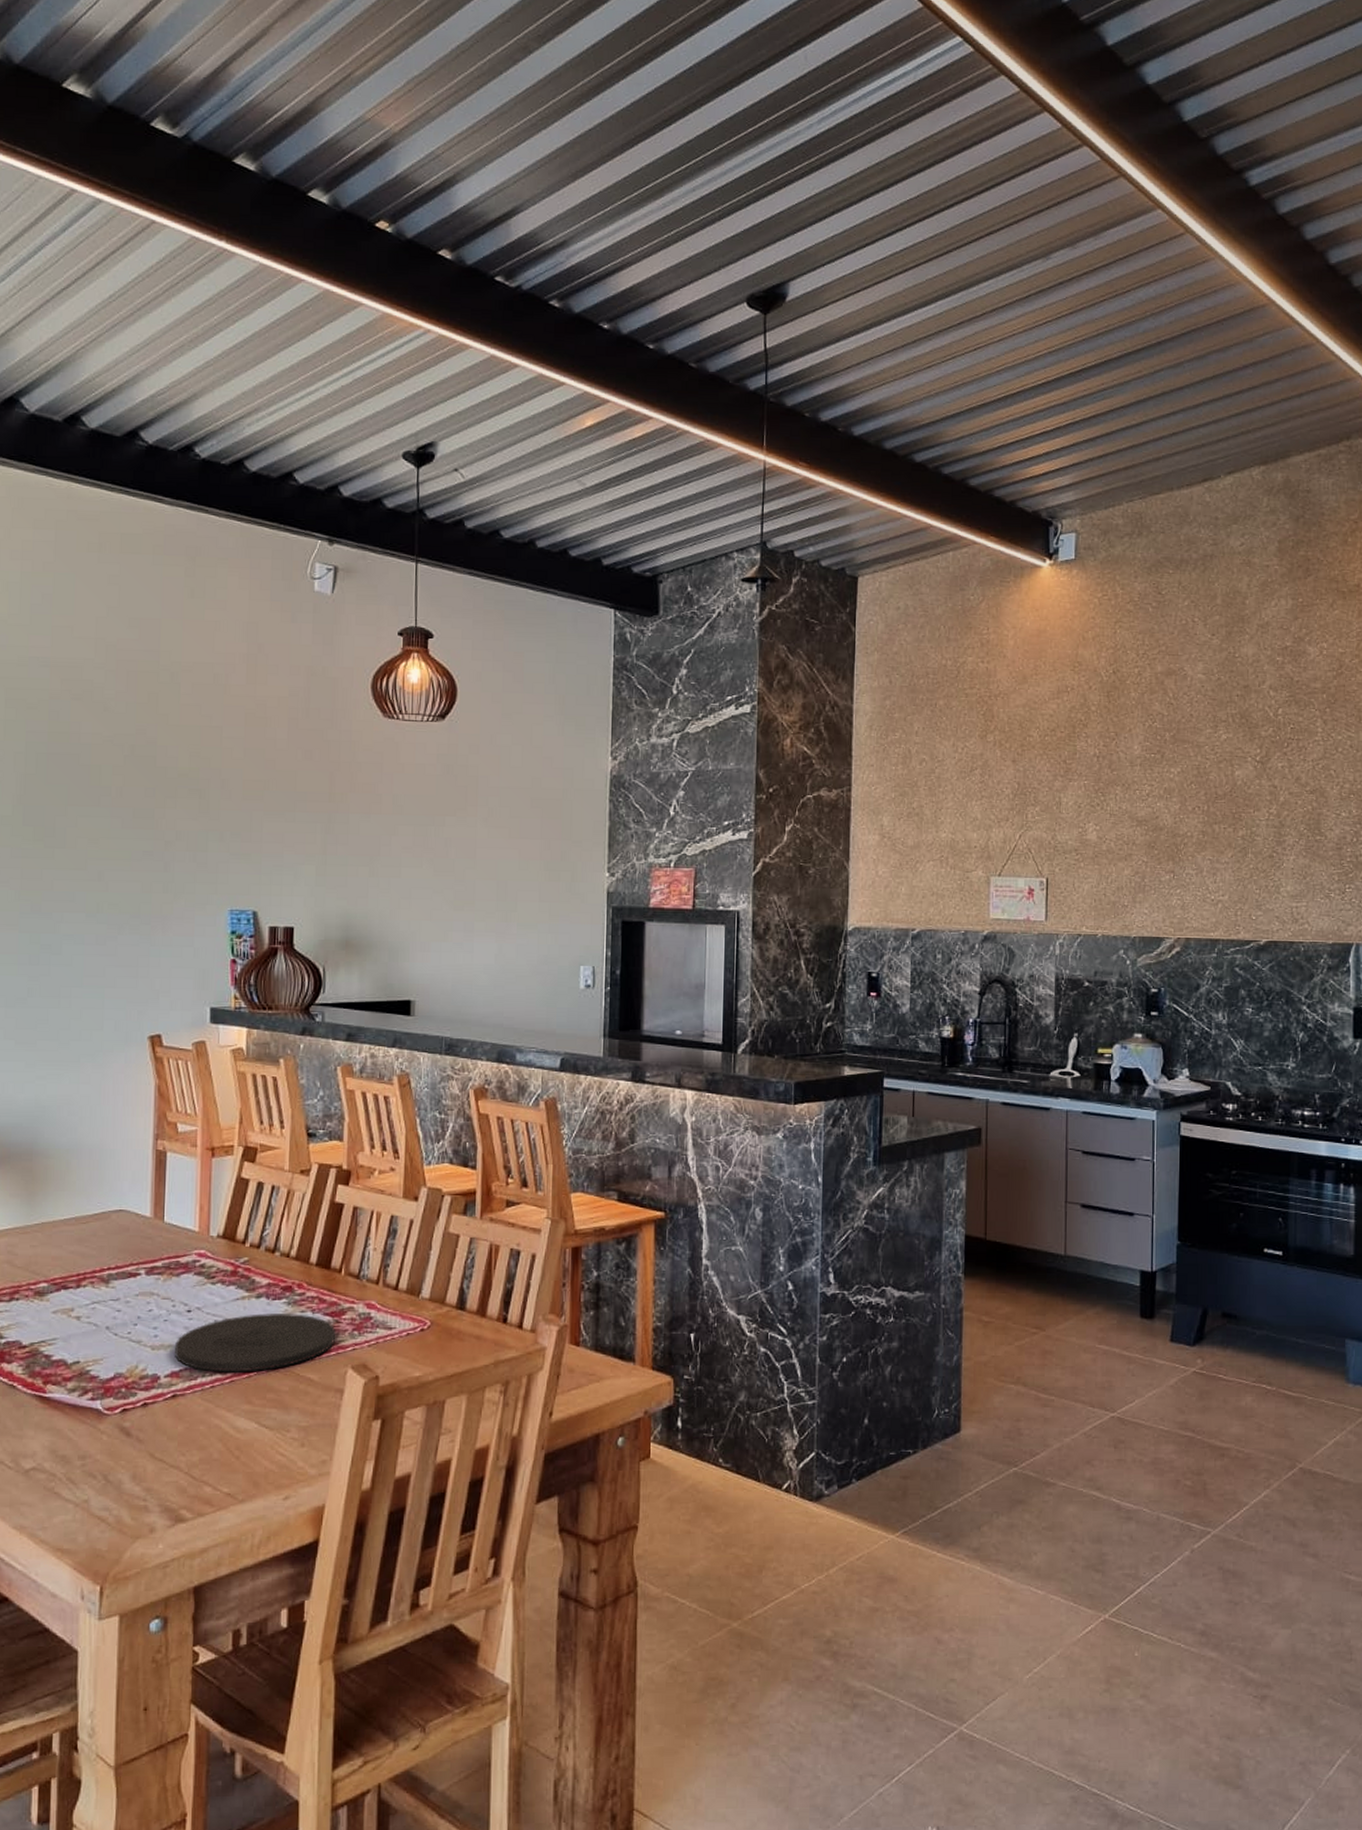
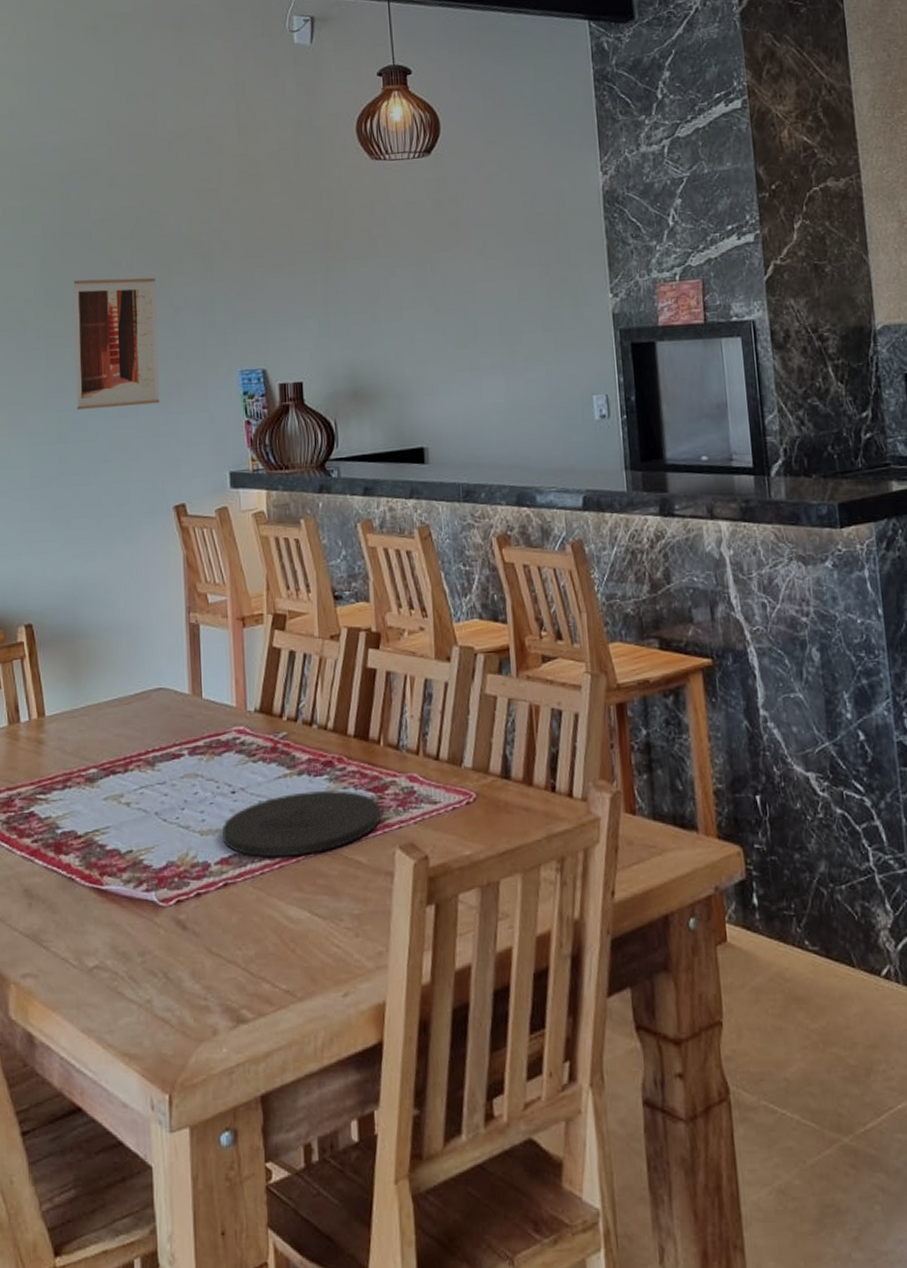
wall art: none [52,802,147,934] -> present [73,277,160,409]

